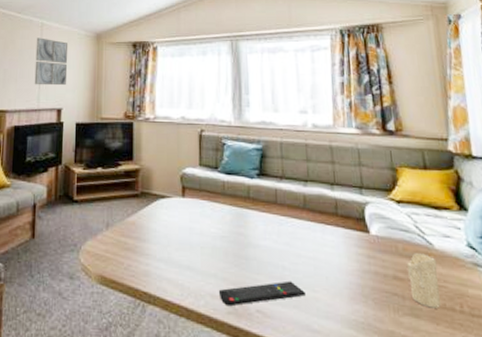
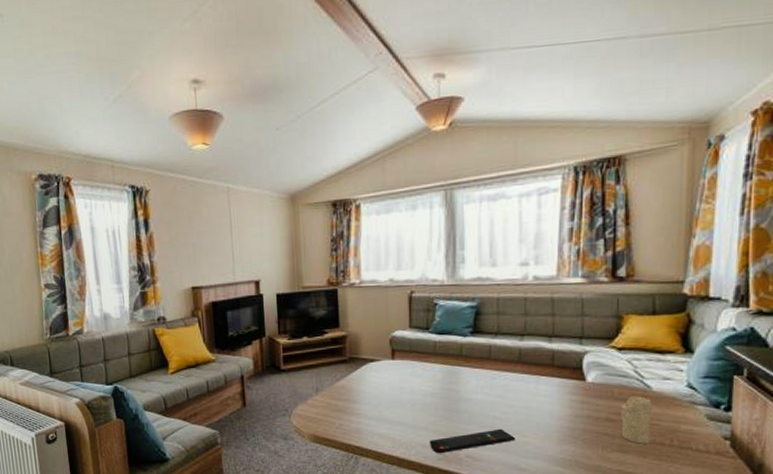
wall art: present [34,37,69,86] -> none [223,204,262,258]

